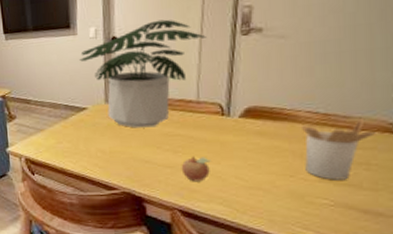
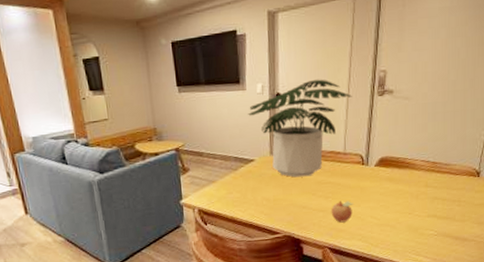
utensil holder: present [302,119,375,180] -> none [418,166,465,215]

